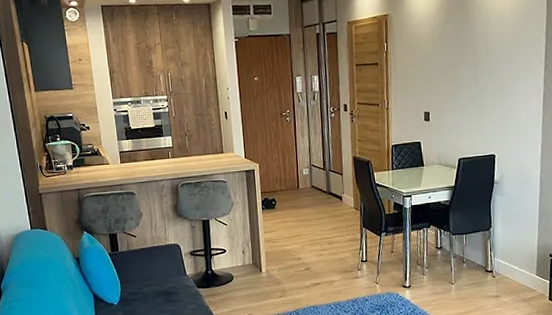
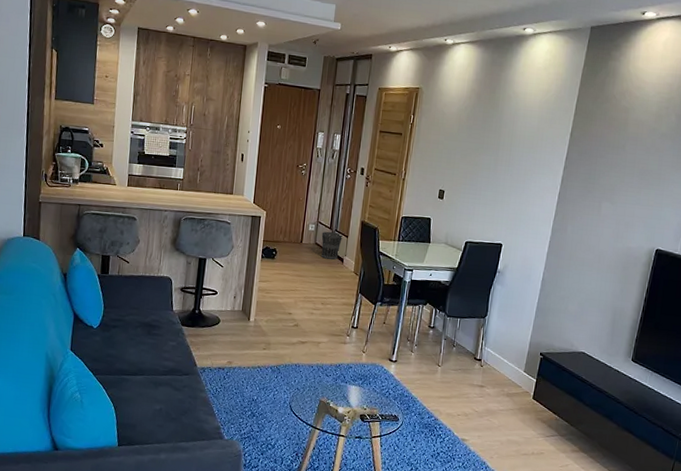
wastebasket: none [316,172,337,200] -> present [321,232,343,260]

